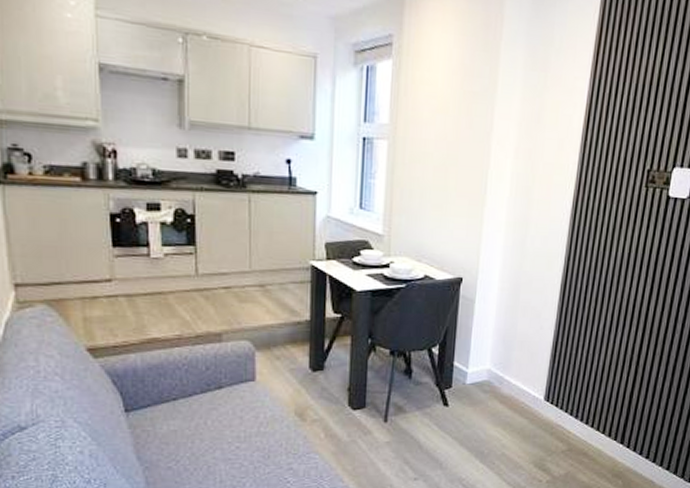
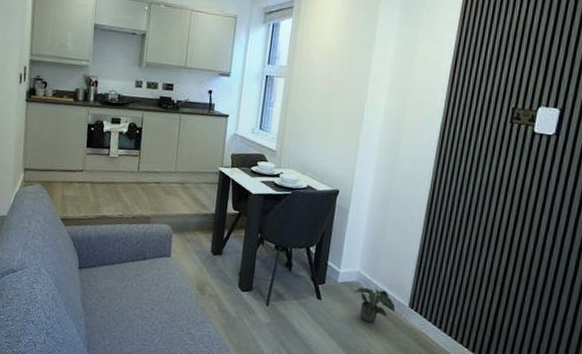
potted plant: none [485,385,531,423] -> present [354,287,396,323]

